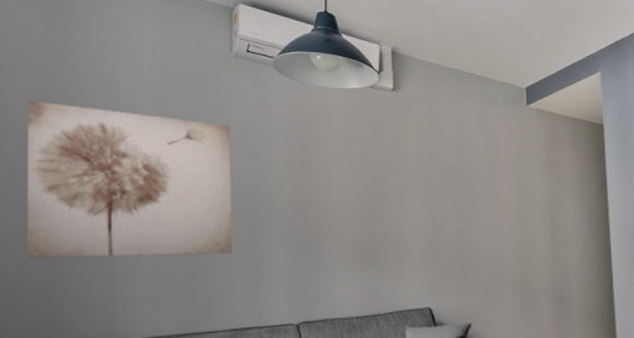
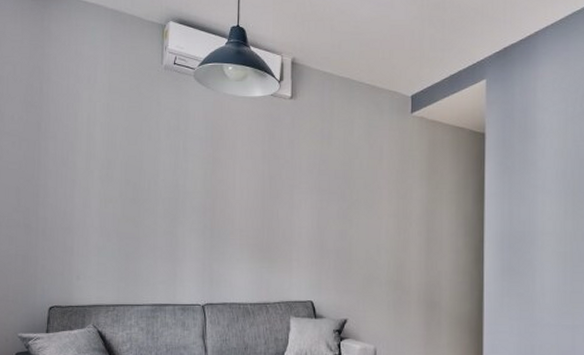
wall art: present [27,100,232,259] -> none [14,106,159,240]

